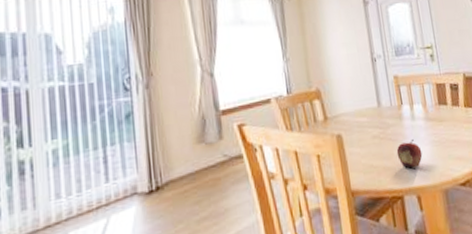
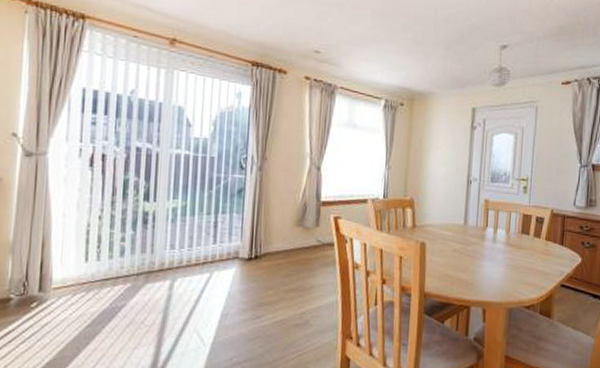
fruit: present [396,138,423,169] -> none [472,258,496,285]

